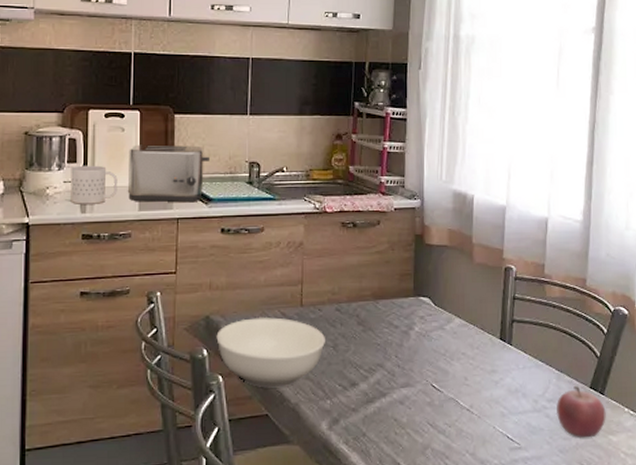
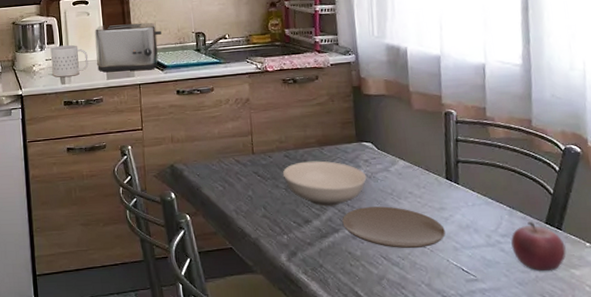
bowl: present [216,316,325,388] -> none [181,164,278,225]
bowl: none [332,316,421,368] -> present [282,160,367,207]
plate: none [391,368,494,415] -> present [342,206,445,249]

